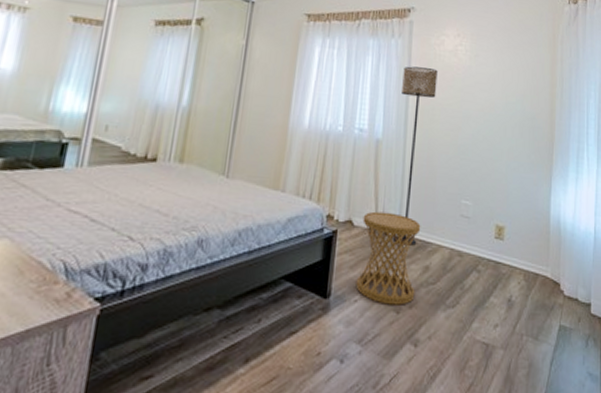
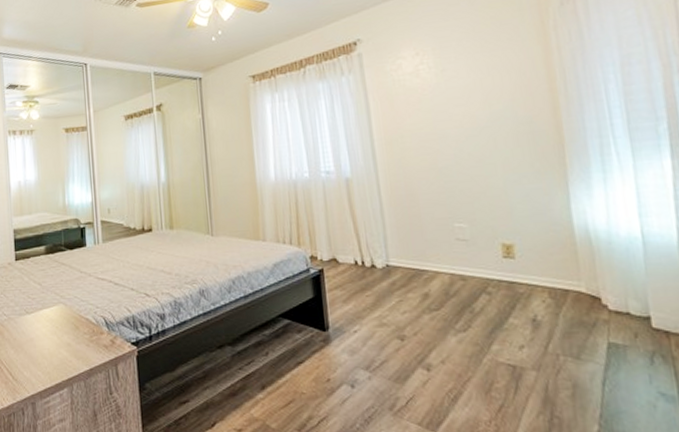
side table: present [355,211,421,305] -> none [346,246,418,333]
floor lamp: present [392,66,438,246] -> none [360,96,410,275]

